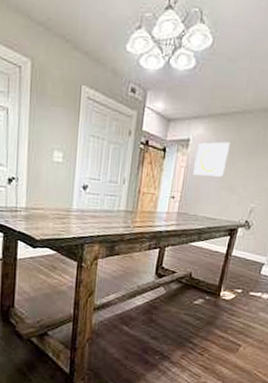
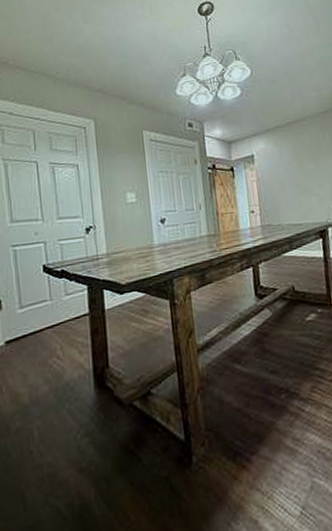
wall art: present [193,141,230,177] -> none [263,149,297,187]

